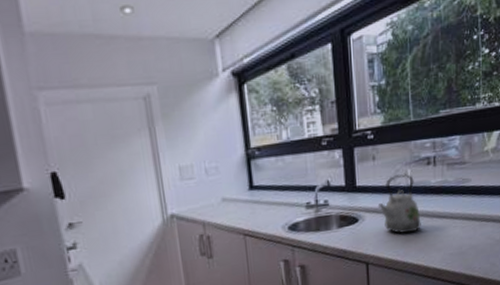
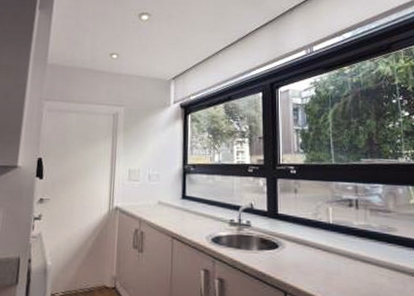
kettle: present [377,174,421,234] -> none [298,210,344,271]

